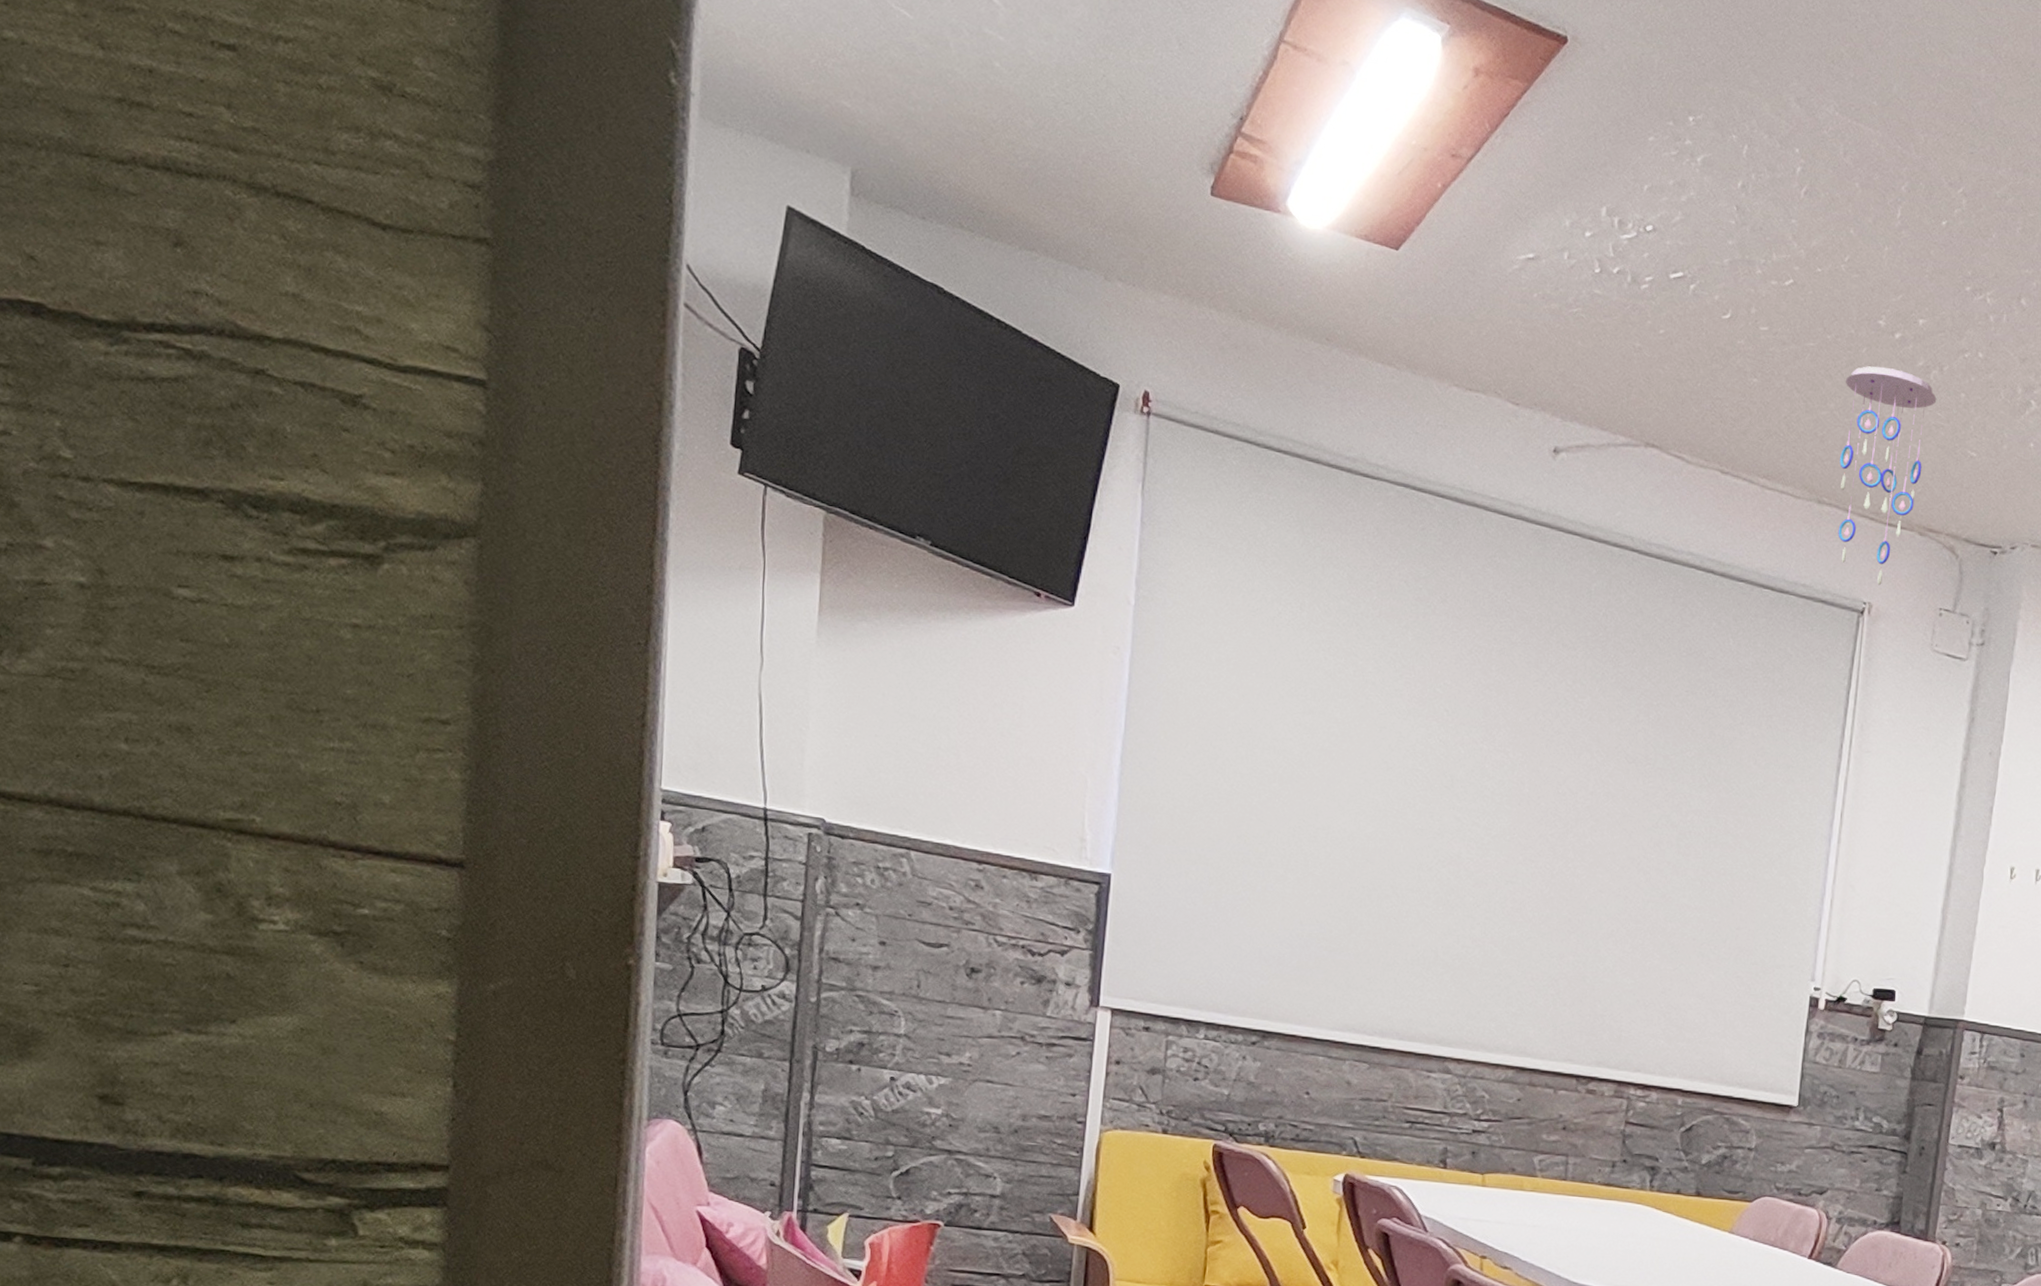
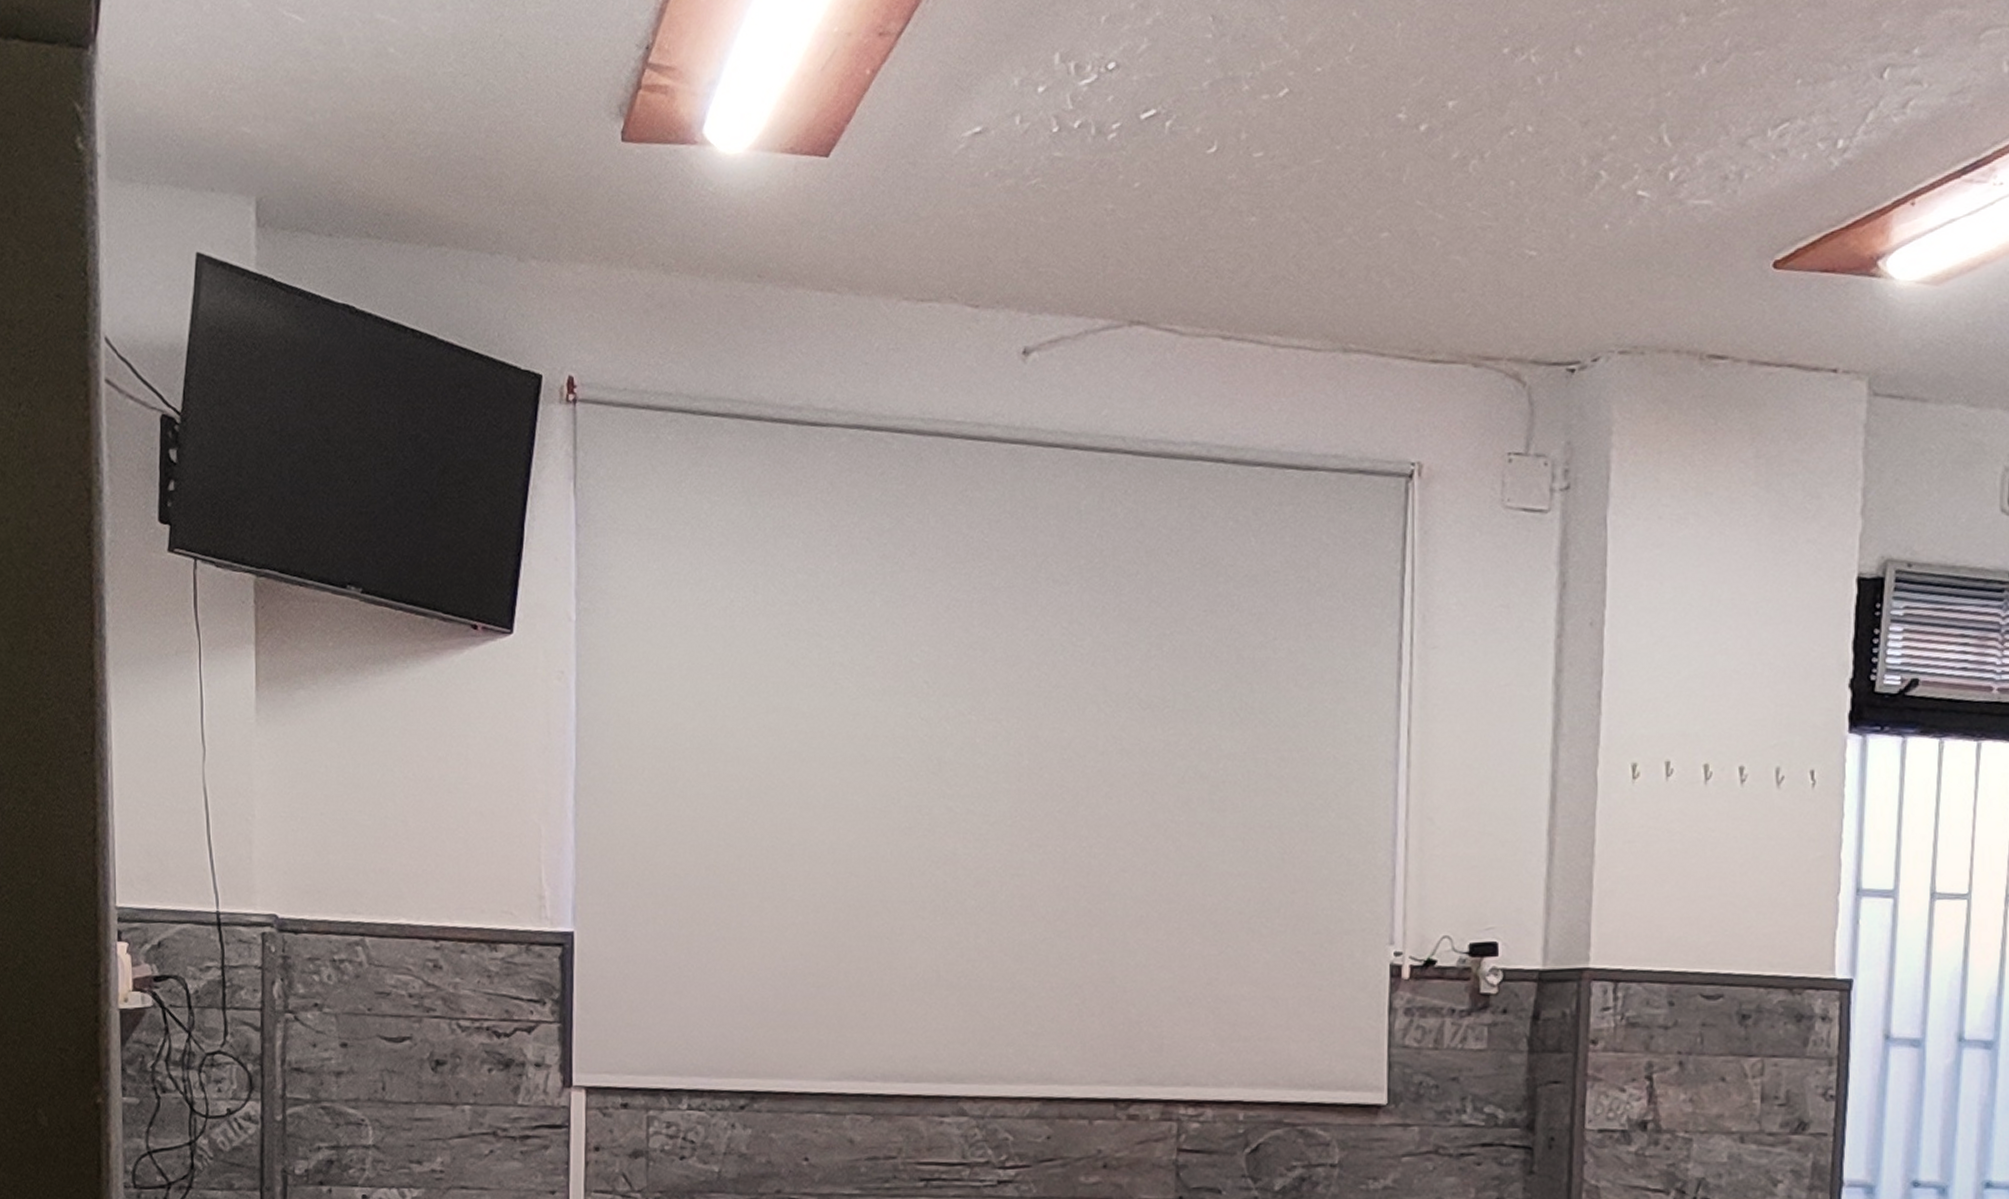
ceiling mobile: present [1838,366,1937,586] -> none [1364,169,1480,439]

